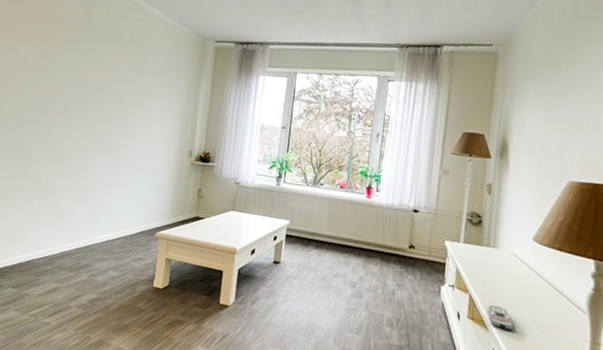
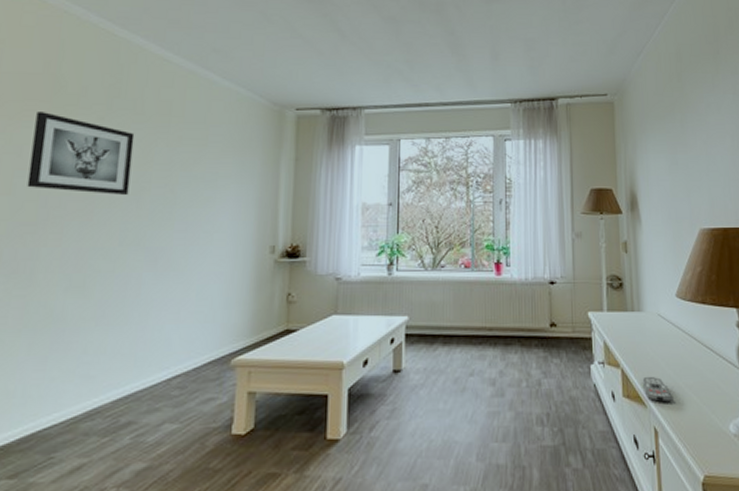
wall art: none [27,32,98,100] -> present [27,112,135,195]

